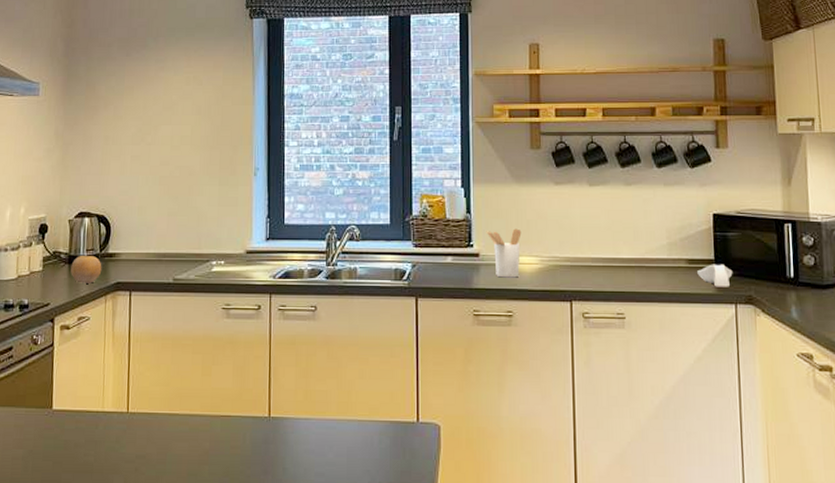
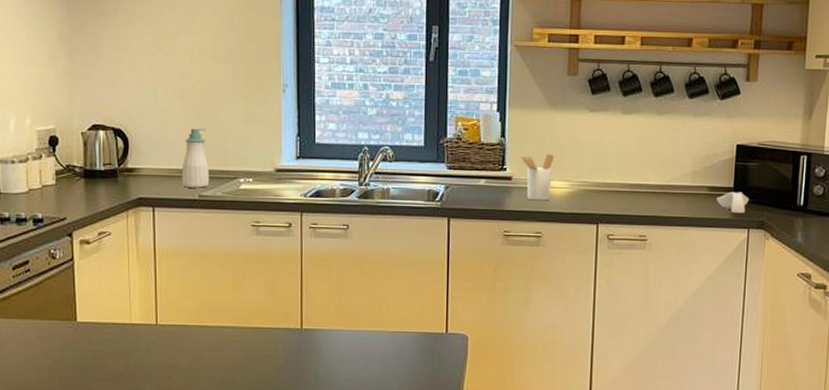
fruit: present [70,255,102,283] -> none [87,169,121,198]
soap bottle: none [157,213,184,271] -> present [181,128,210,188]

